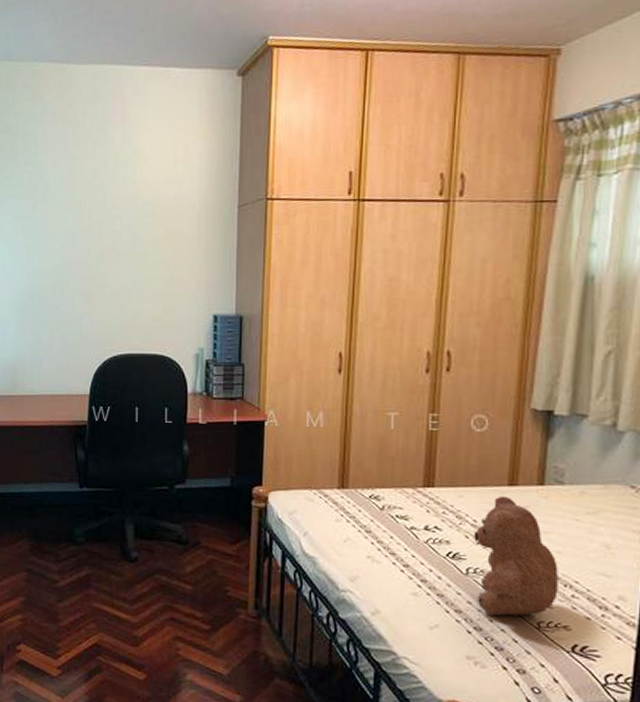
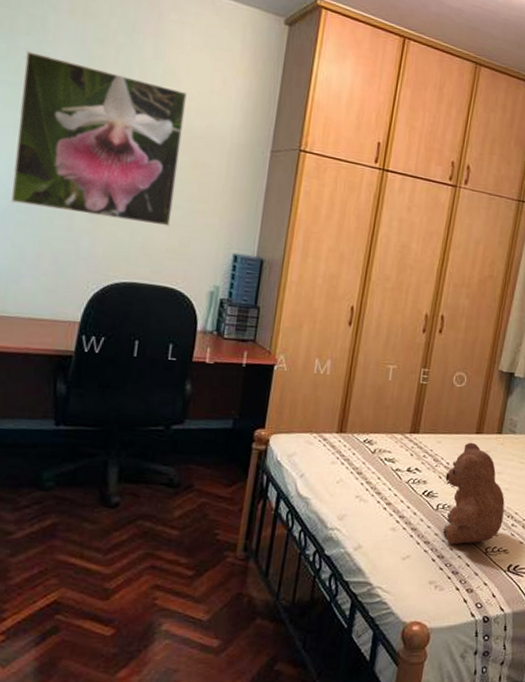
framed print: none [25,165,155,298] -> present [10,51,187,227]

